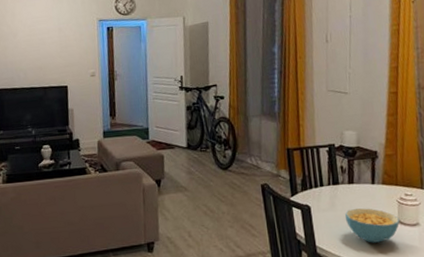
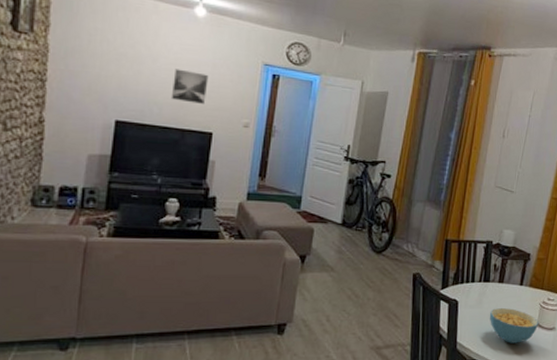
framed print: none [30,38,58,65] -> present [171,69,209,104]

